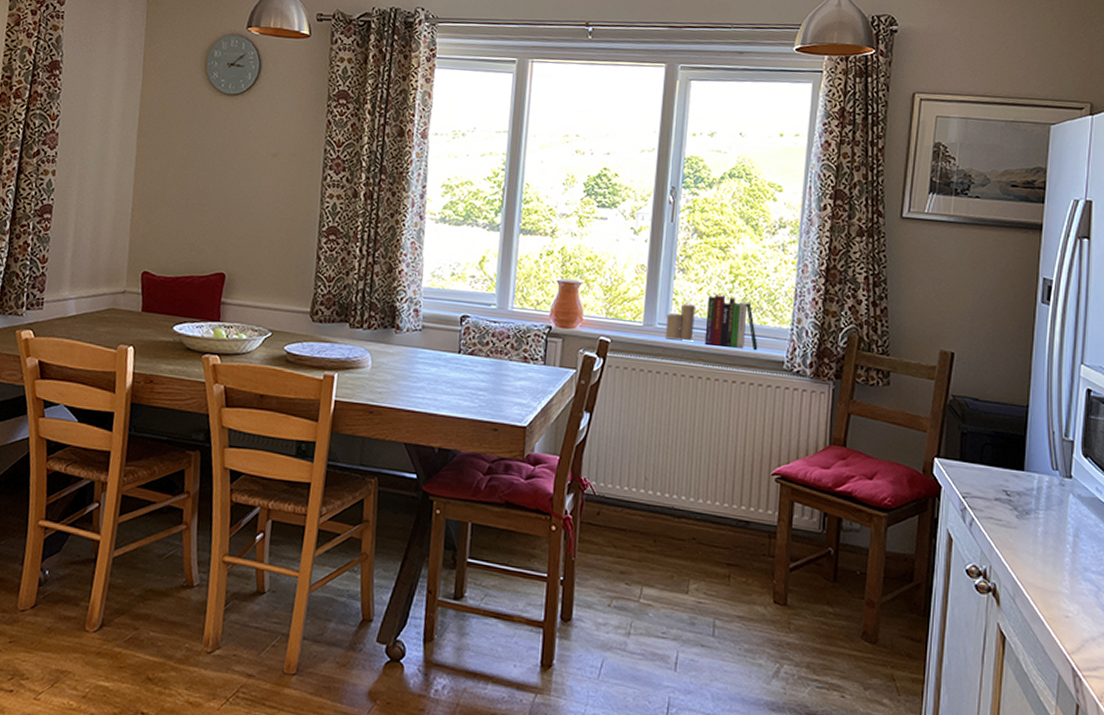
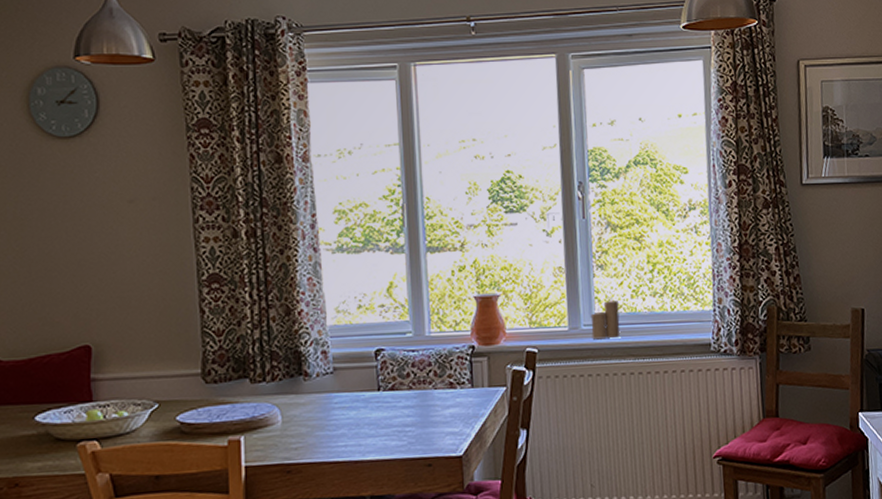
books: present [704,293,758,351] -> none [630,285,685,340]

